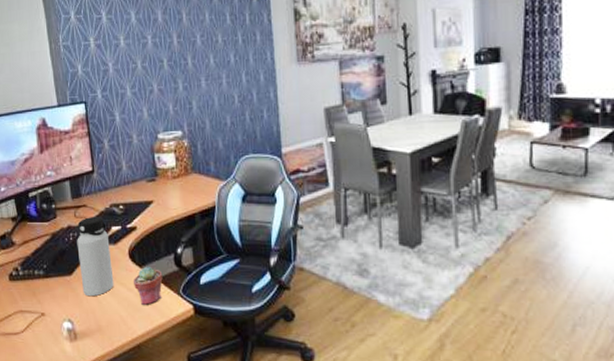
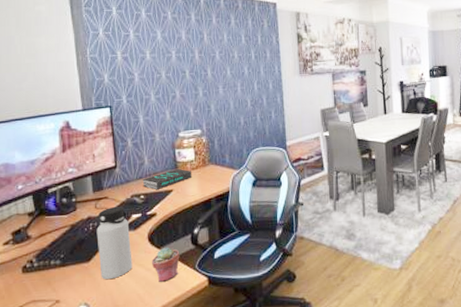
book: none [121,176,173,199] -> present [142,168,191,190]

